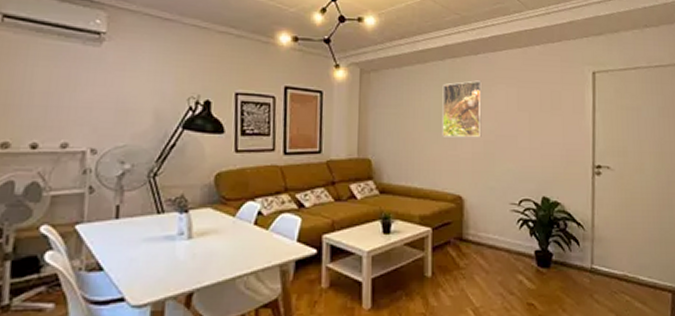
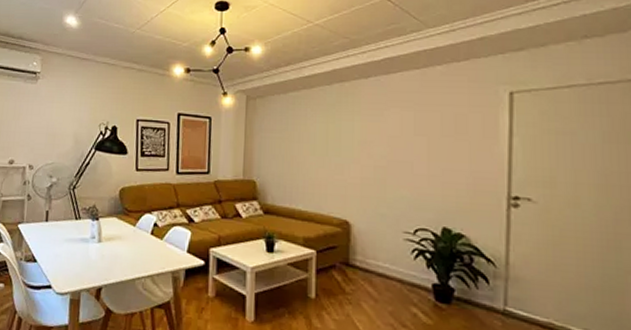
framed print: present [442,80,482,138] -> none [328,104,372,163]

